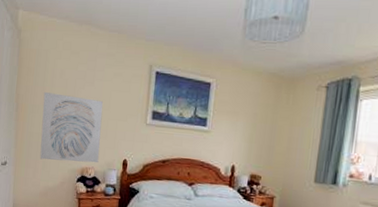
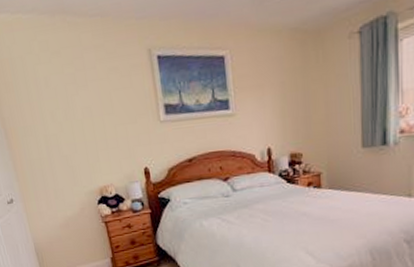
wall art: present [40,92,103,163] -> none [32,104,117,188]

